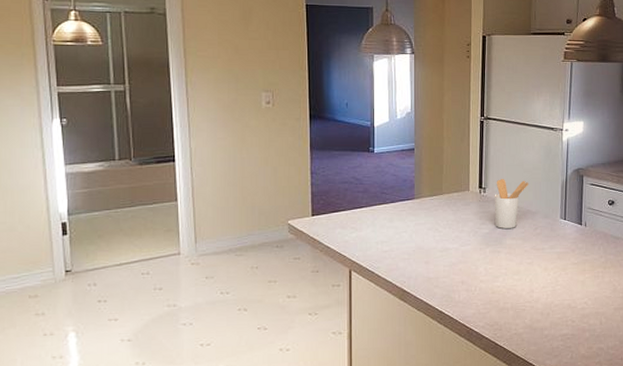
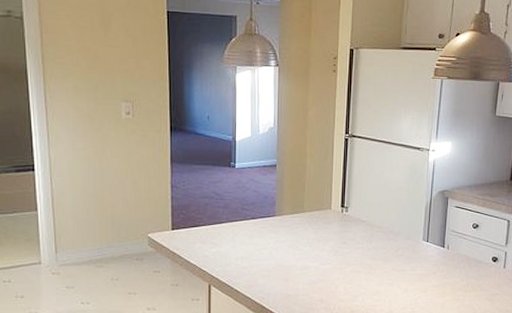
utensil holder: present [494,179,529,229] -> none [356,199,393,249]

